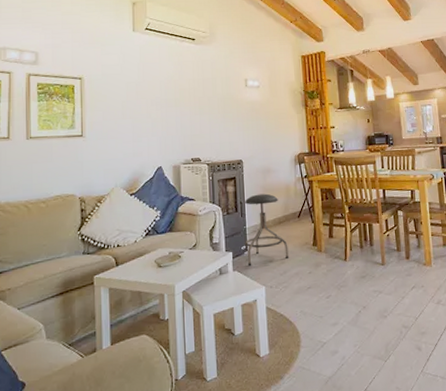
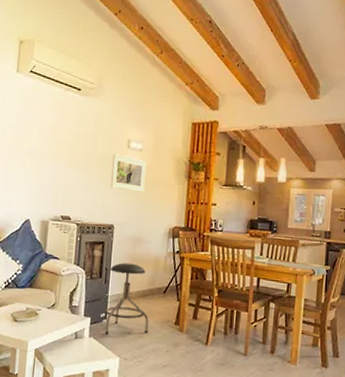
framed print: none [232,93,267,126] -> present [110,154,147,192]

